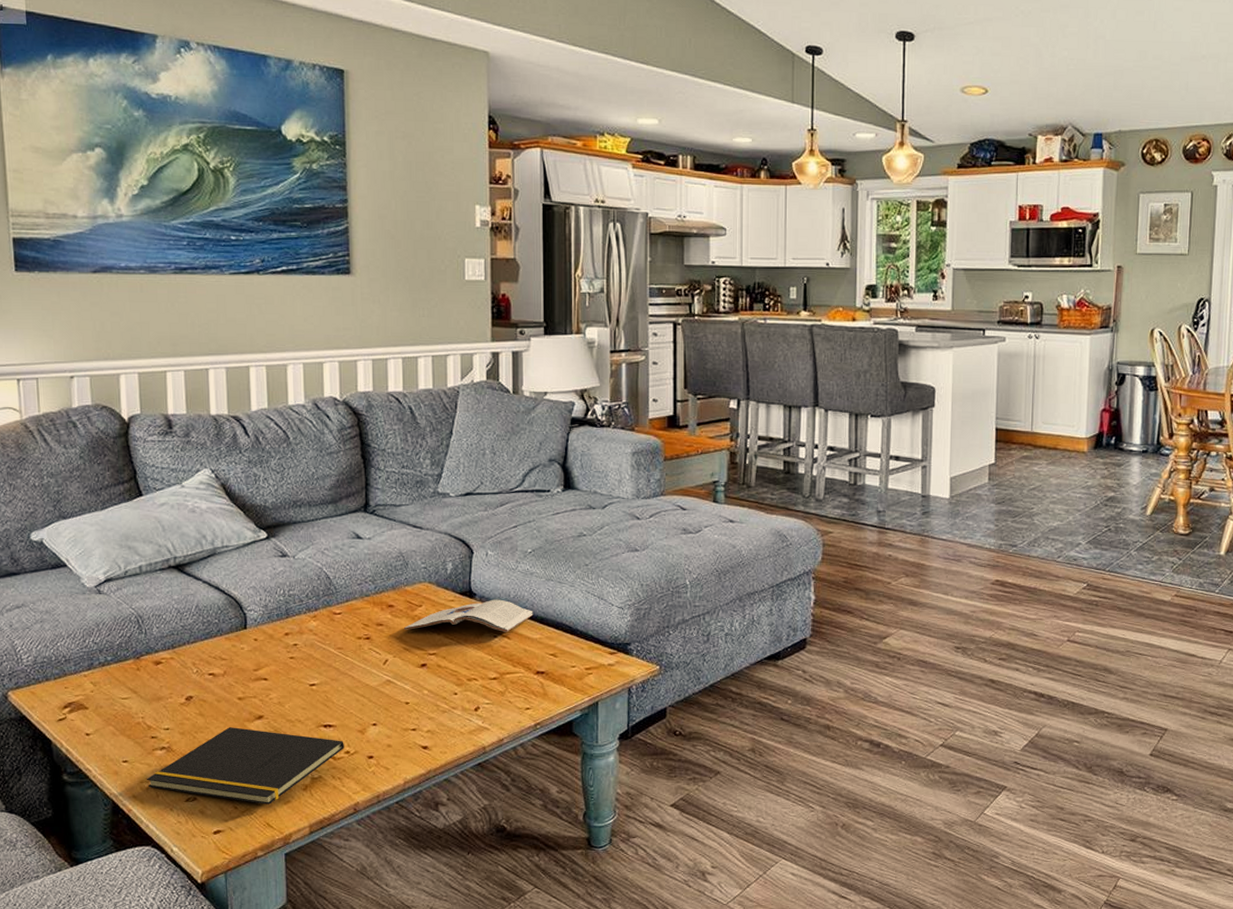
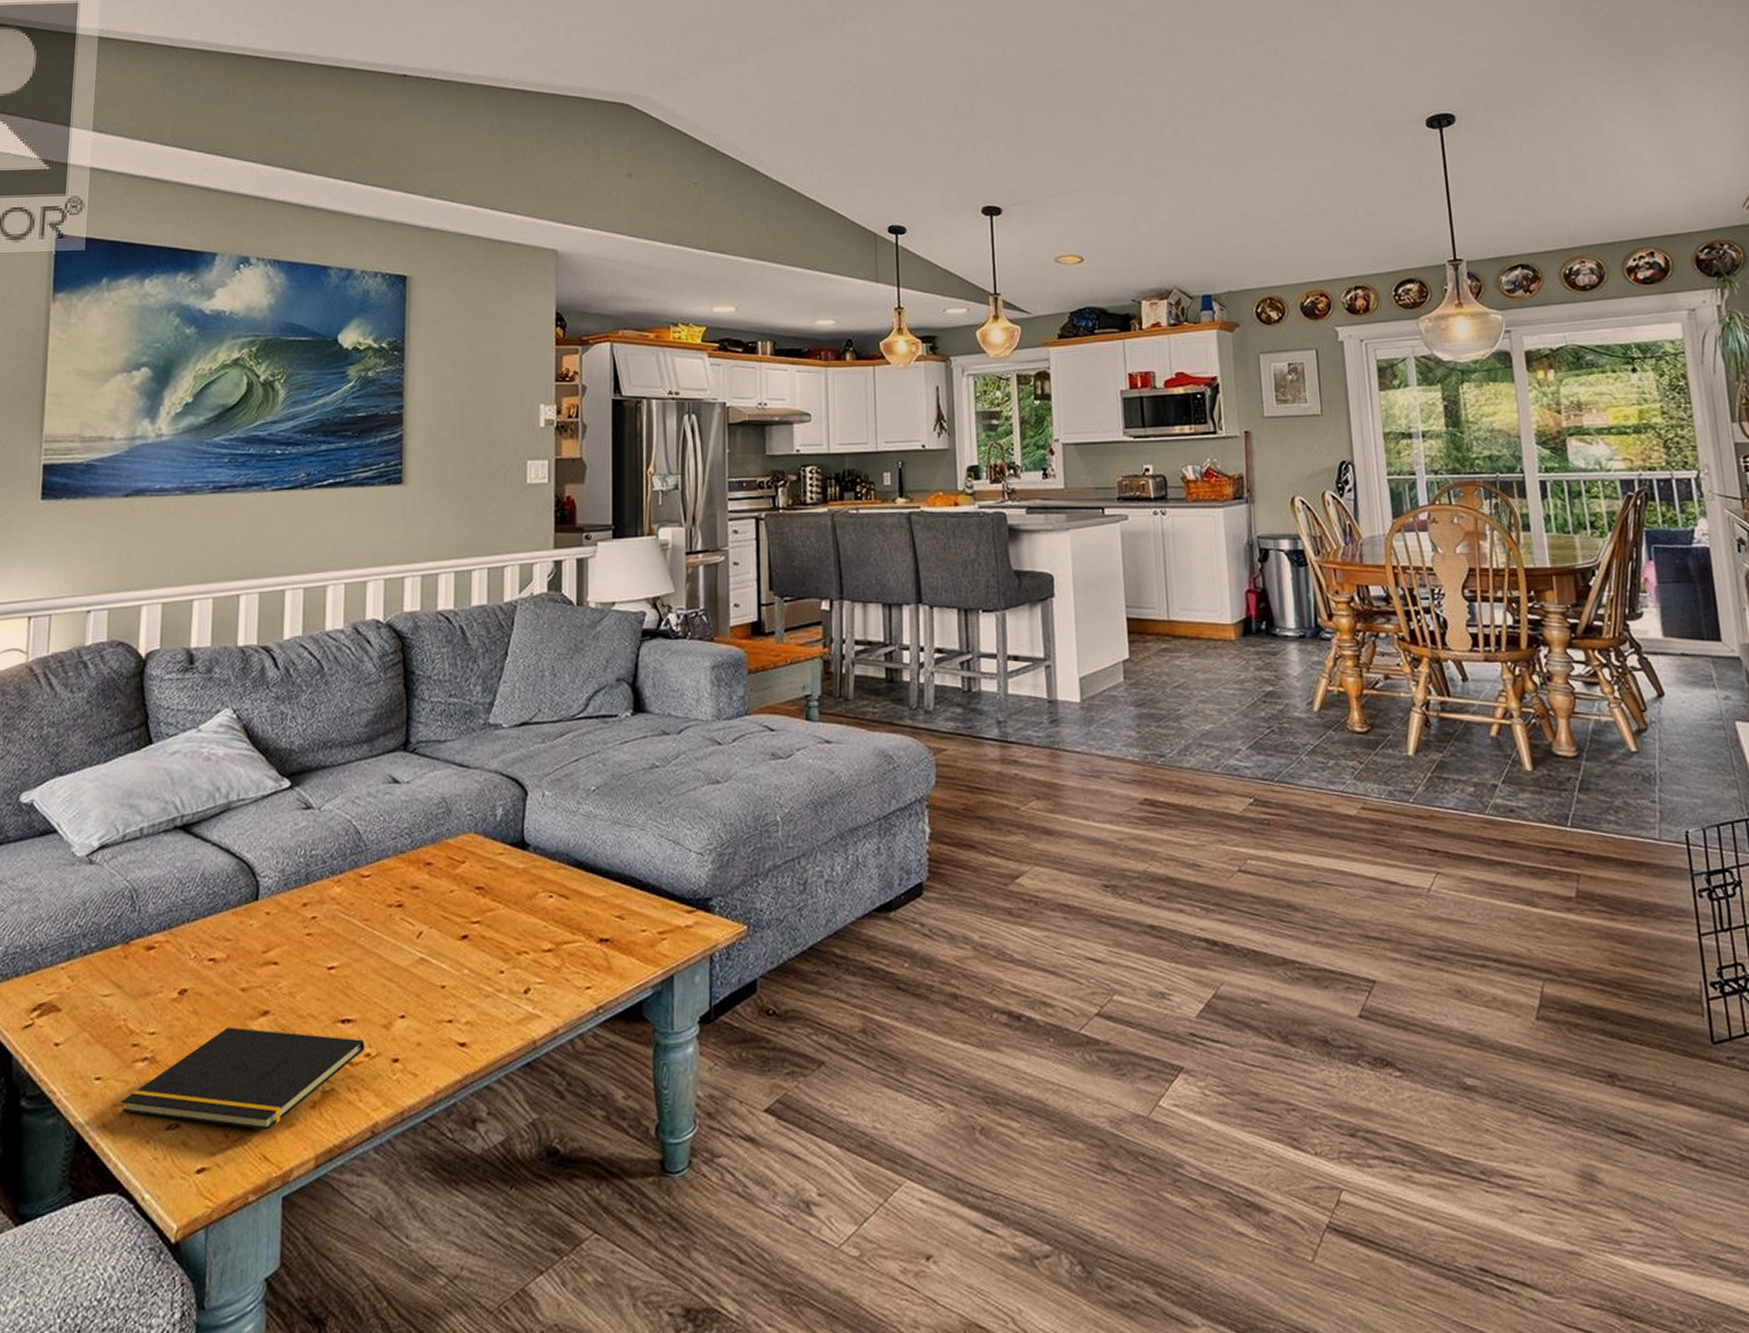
magazine: present [403,599,533,632] -> none [442,849,597,893]

